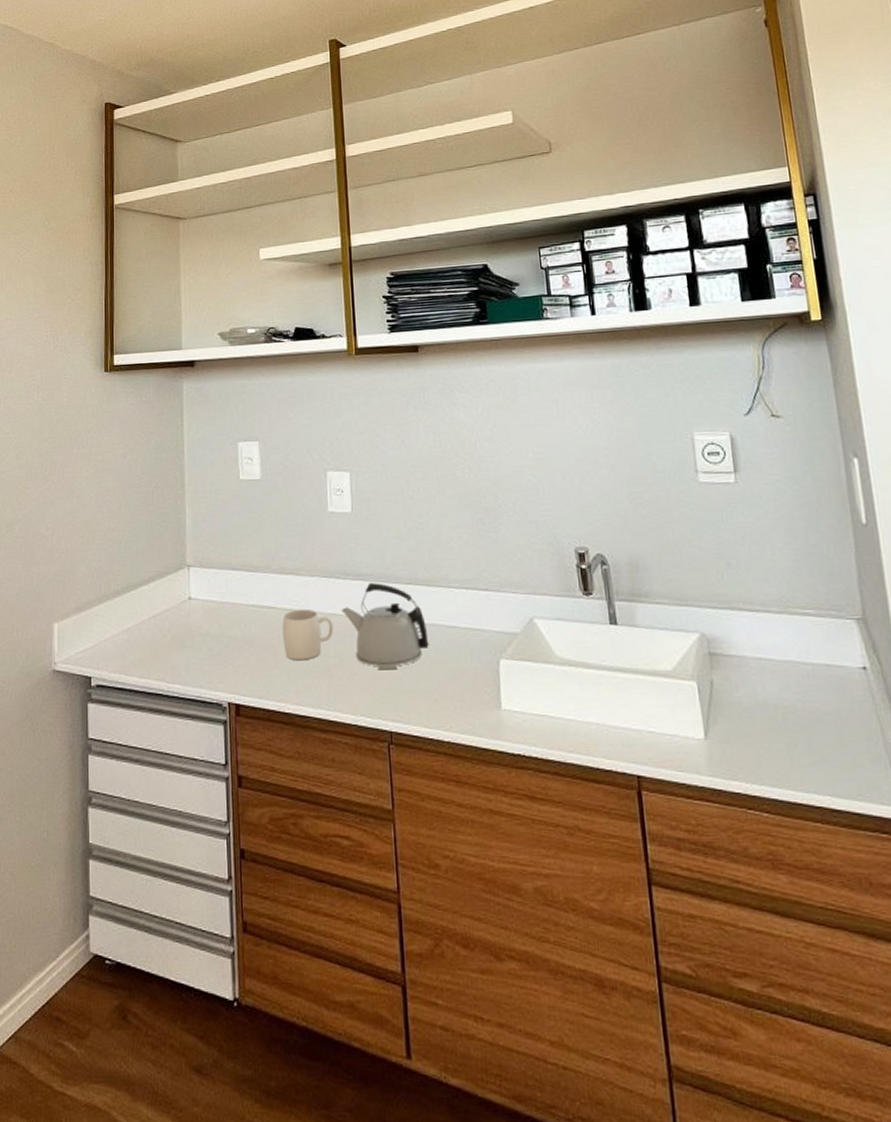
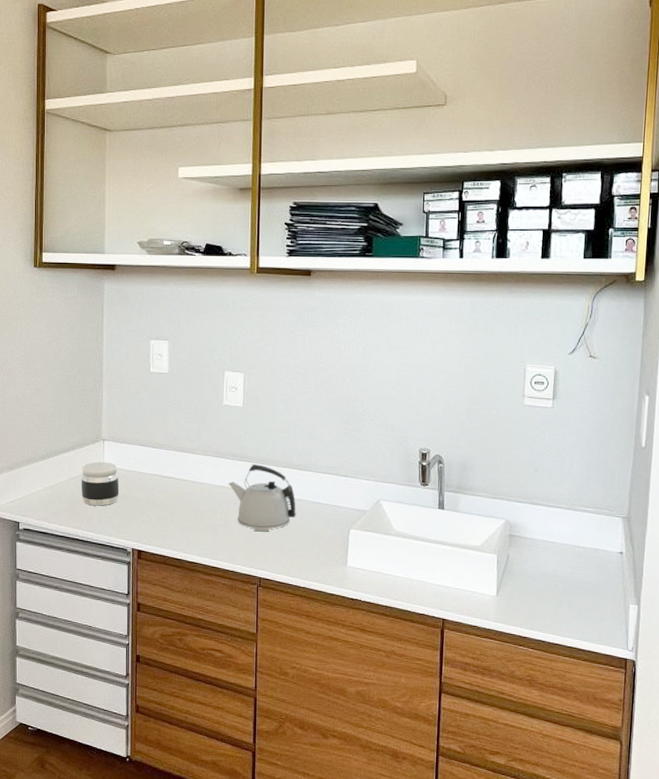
jar: none [163,593,210,650] -> present [81,461,119,506]
mug: present [282,608,334,661] -> none [179,480,221,521]

